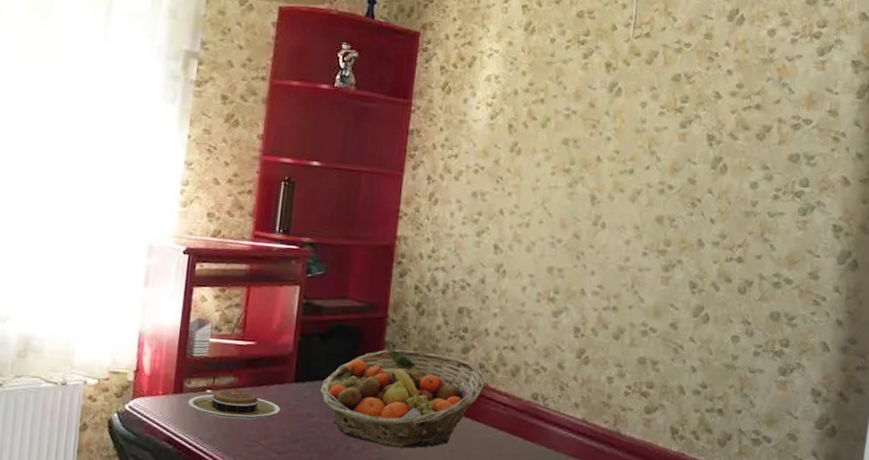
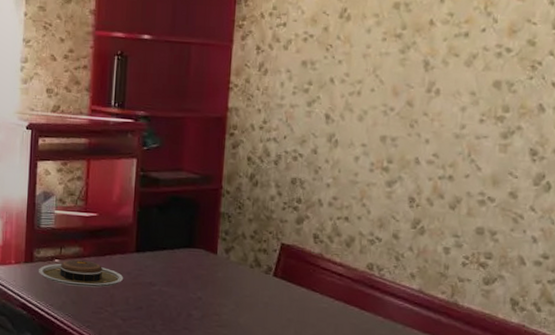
fruit basket: present [319,349,486,448] -> none [159,220,320,317]

